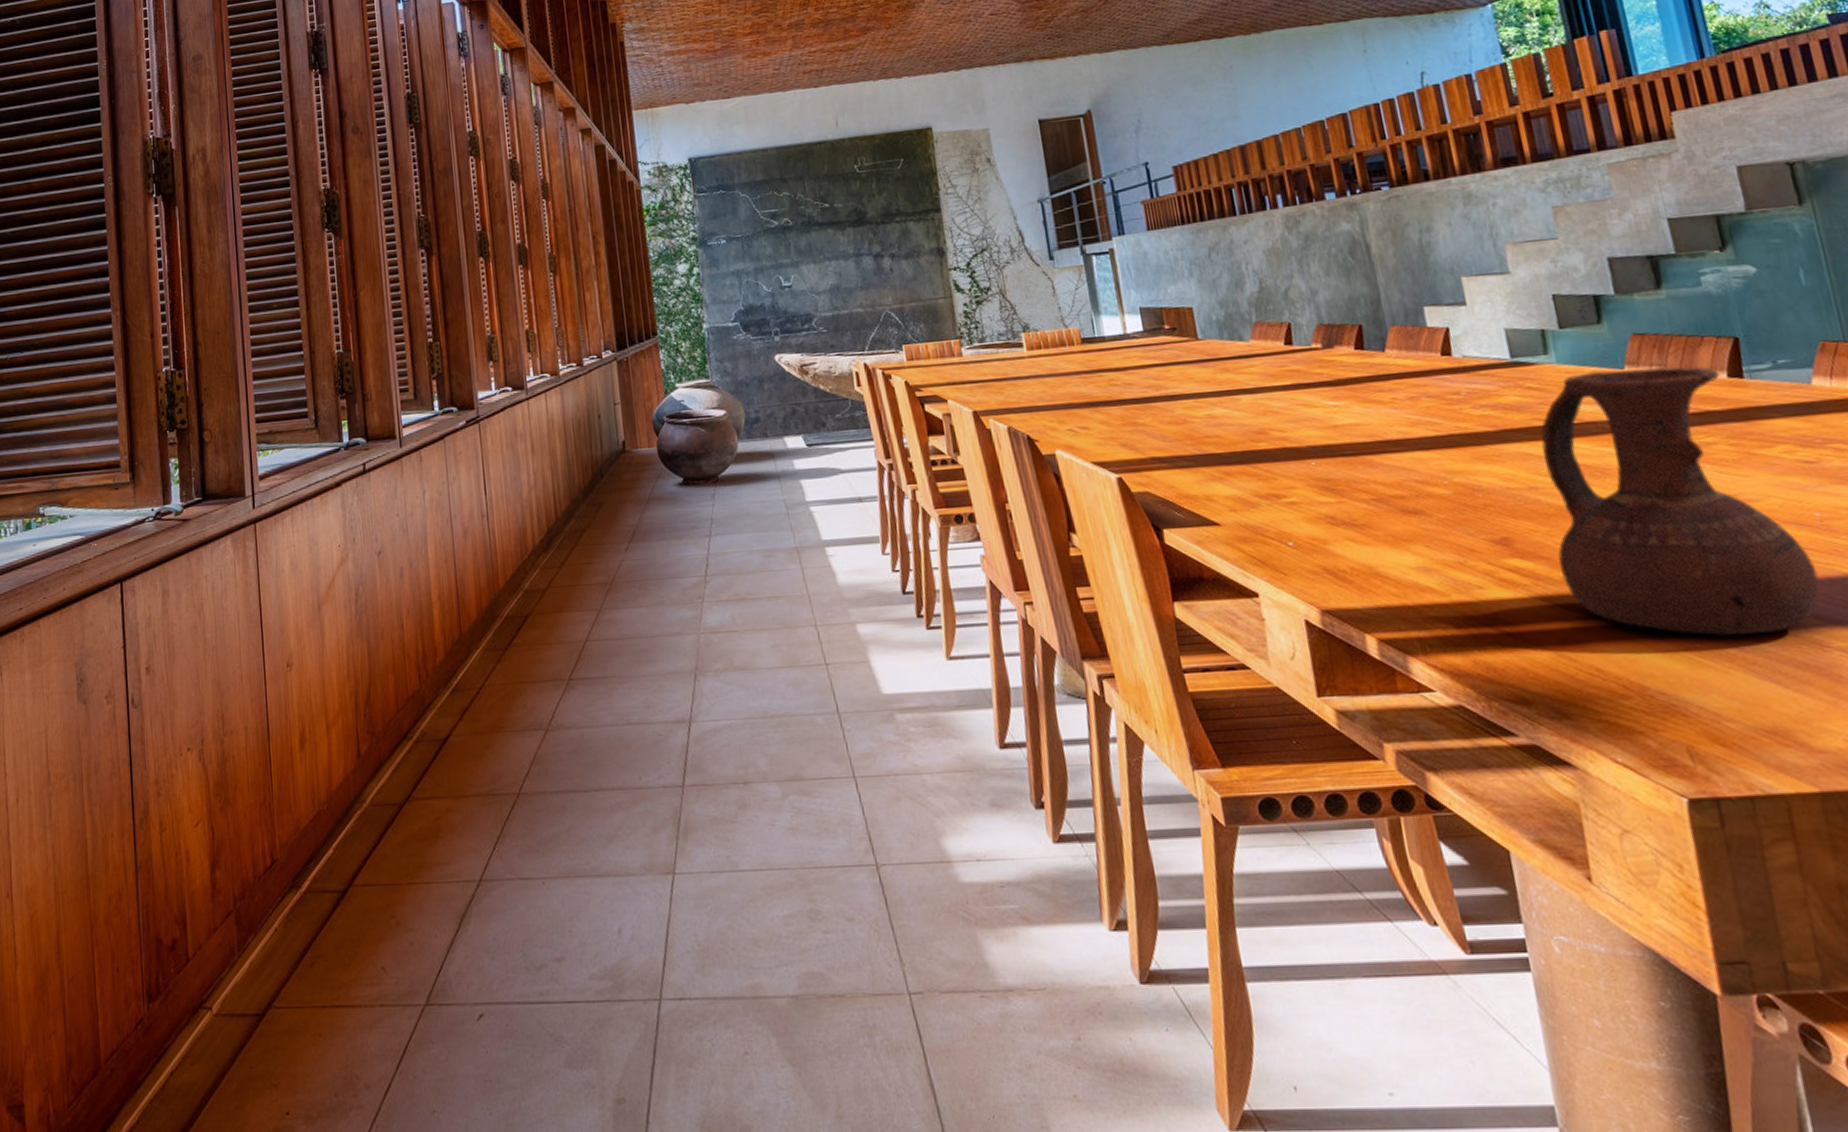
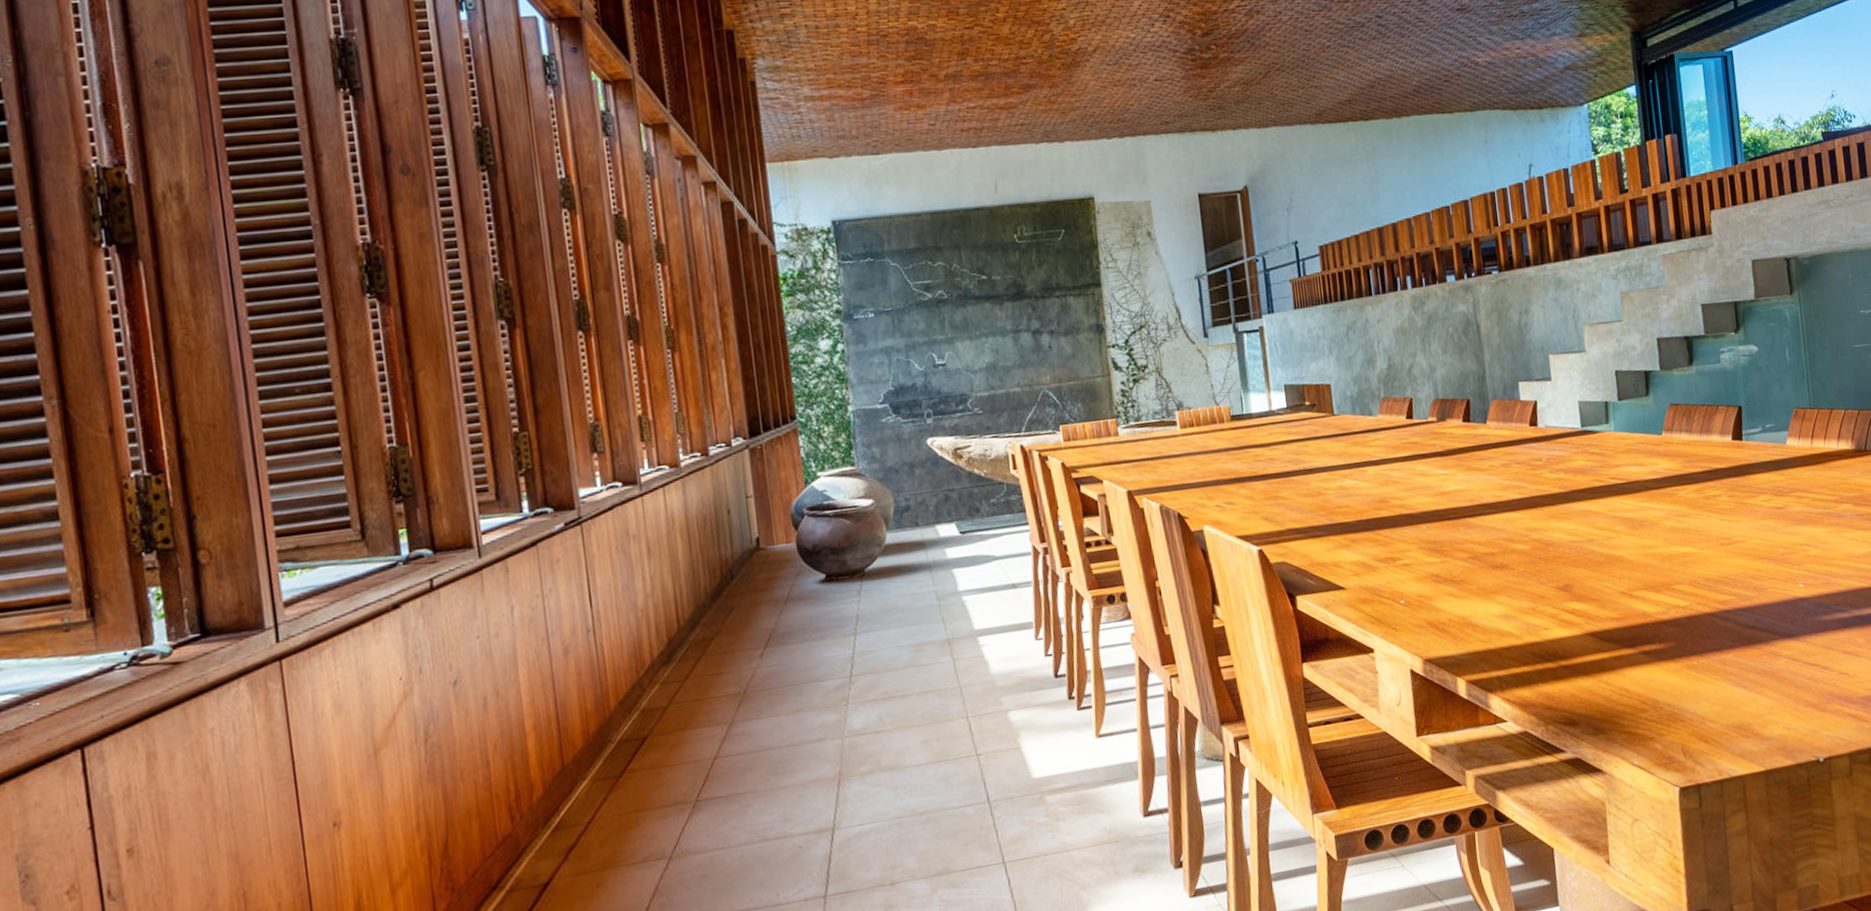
ceramic pitcher: present [1541,366,1820,636] -> none [1598,431,1778,655]

